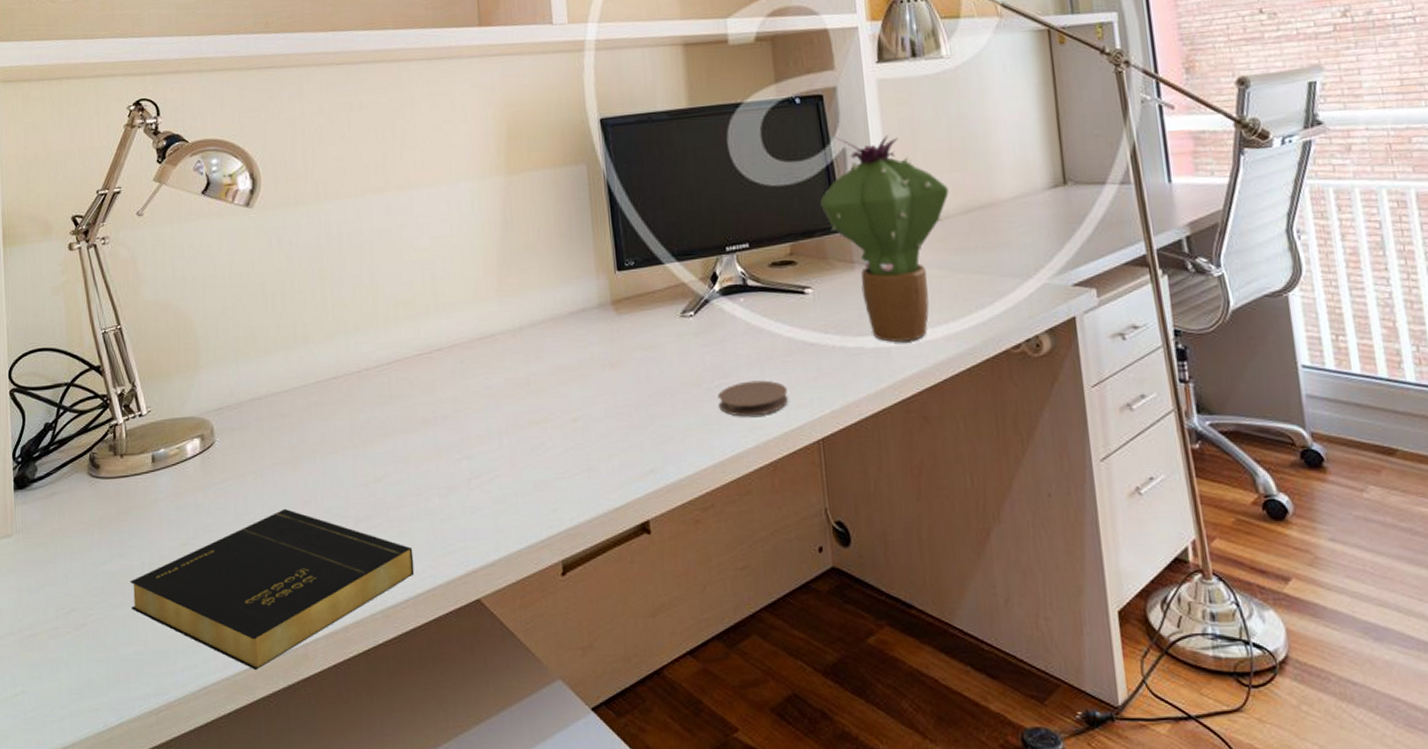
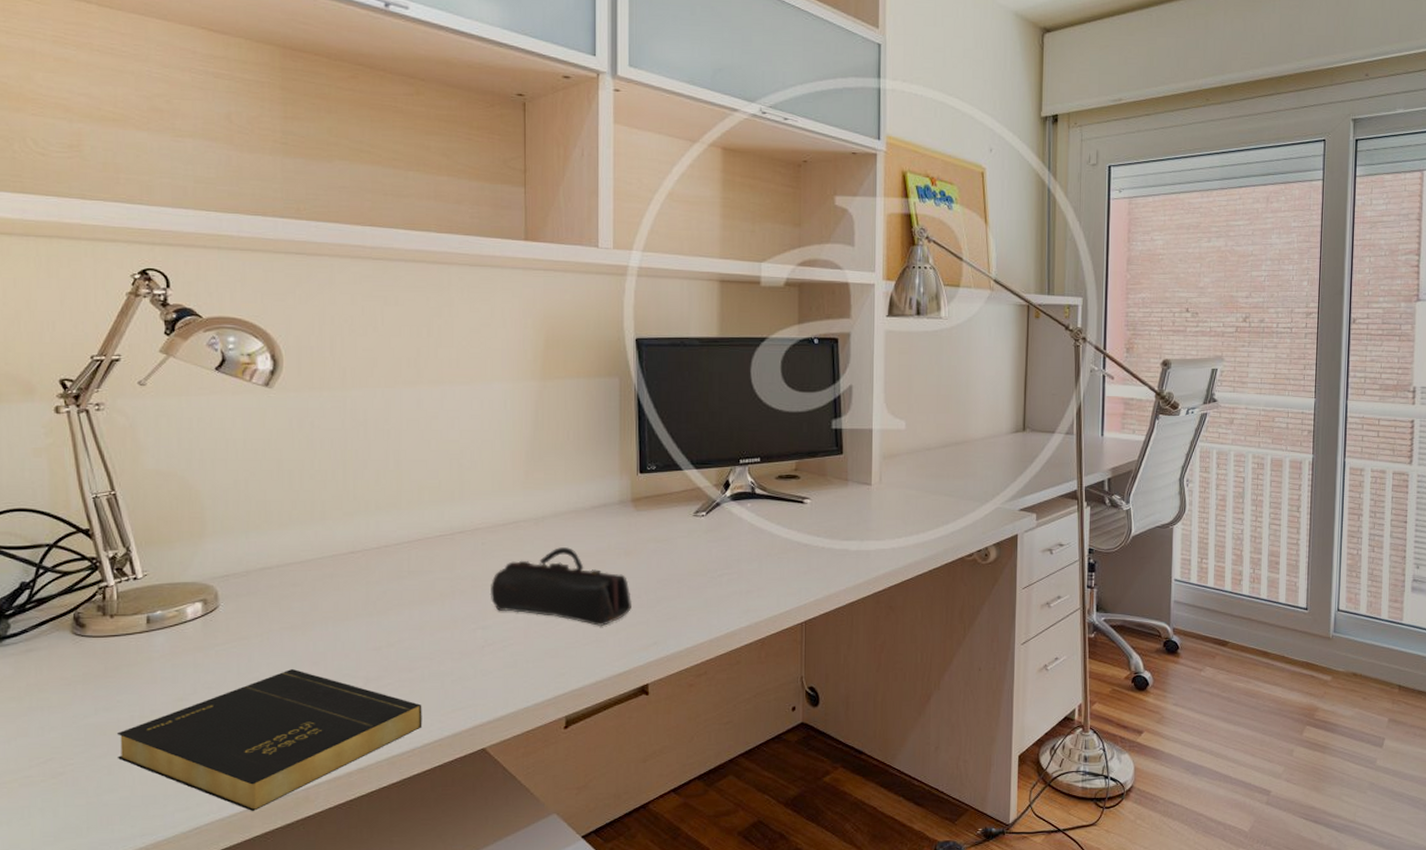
pencil case: none [472,361,622,452] -> present [490,547,631,626]
coaster: present [718,380,789,417] -> none [720,572,781,601]
potted cactus: present [820,135,949,343] -> none [826,375,932,547]

